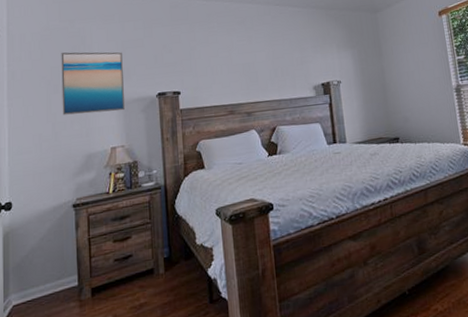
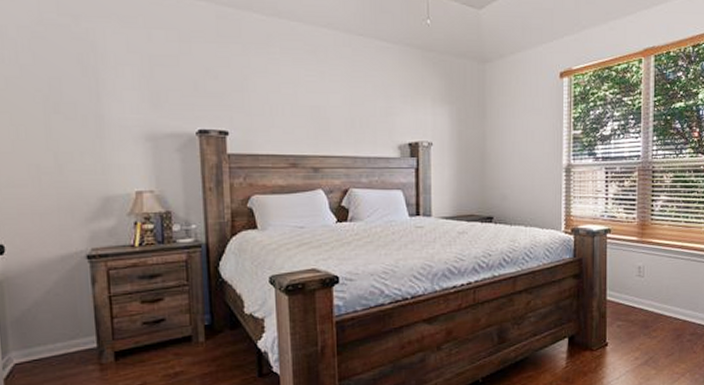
wall art: present [61,52,126,115] -> none [62,58,155,147]

